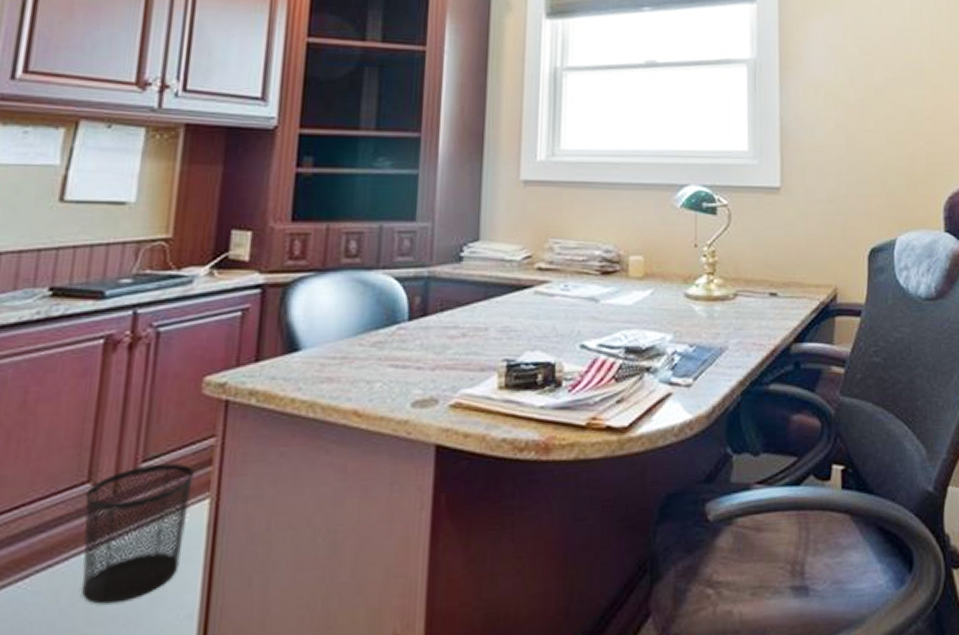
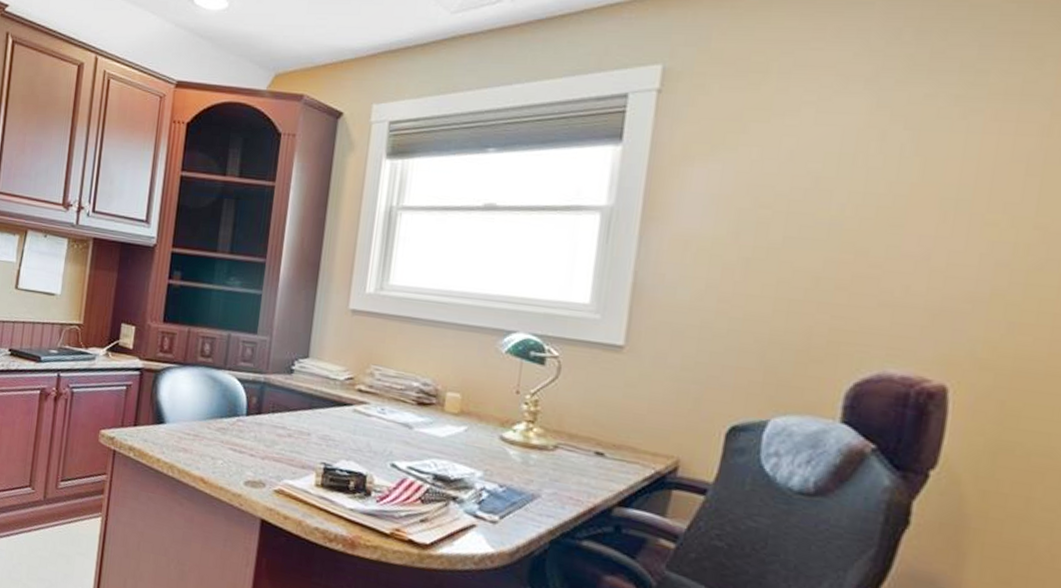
waste bin: present [81,463,194,604] -> none [25,484,92,572]

